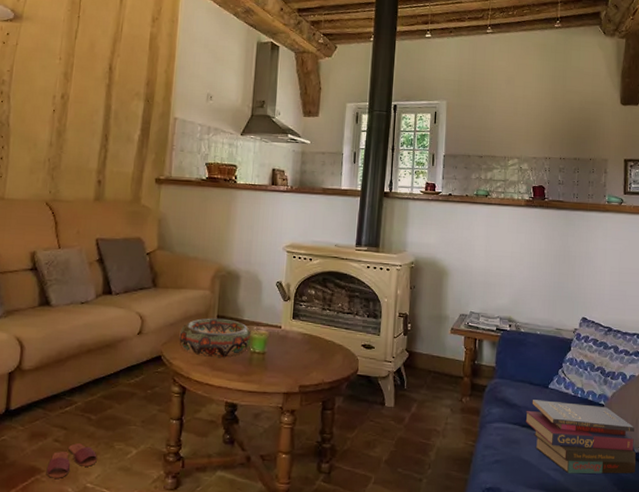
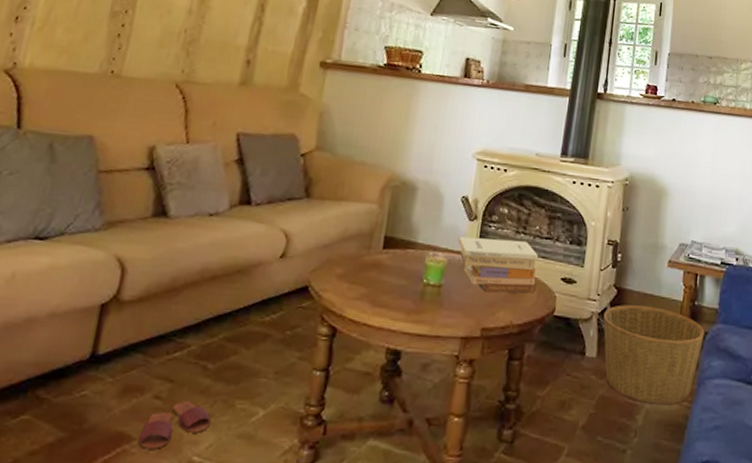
decorative bowl: present [178,318,252,358] -> none [332,239,427,291]
books: none [276,314,342,358] -> present [458,237,539,294]
basket: none [398,365,484,444] -> present [603,305,705,405]

